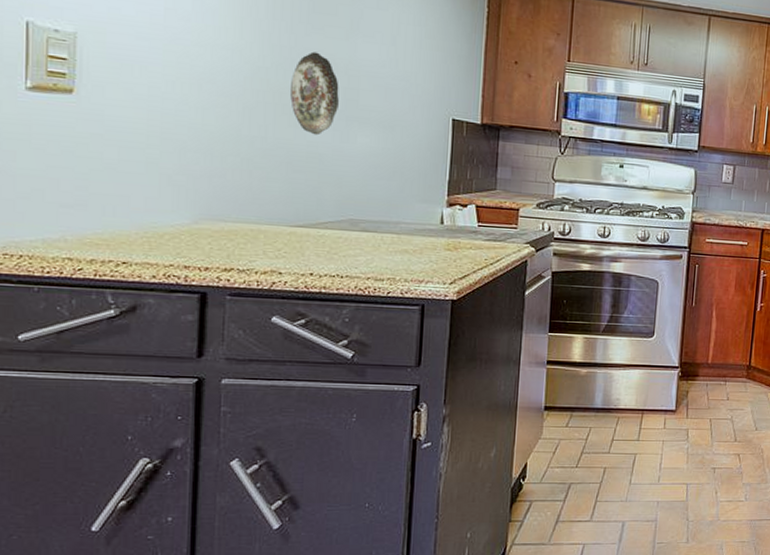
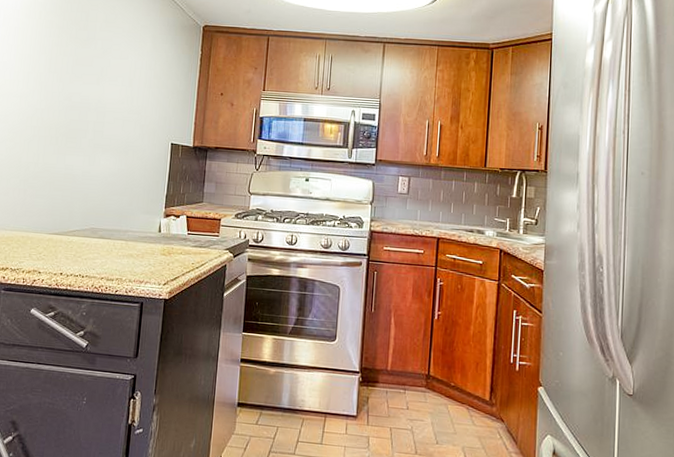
decorative plate: present [290,51,339,136] -> none [56,95,90,160]

